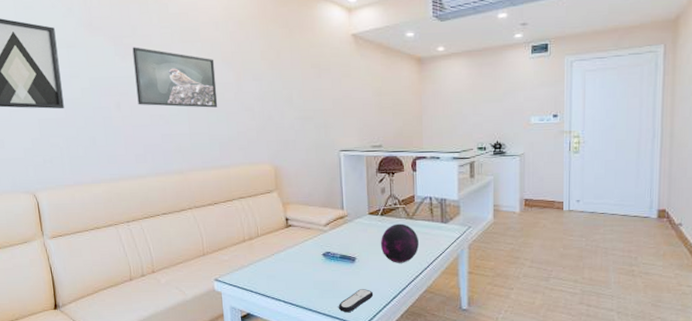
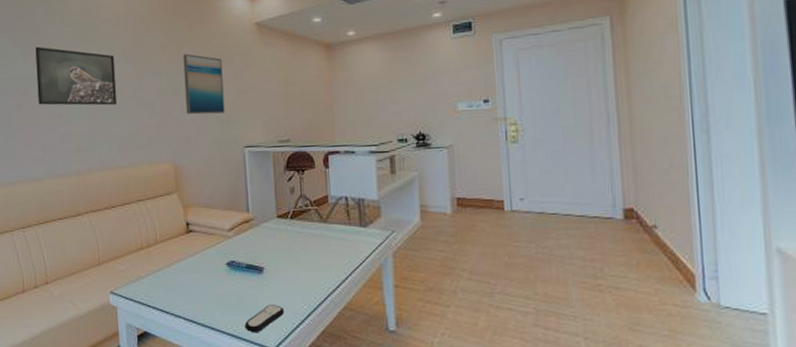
wall art: none [282,61,322,120] -> present [183,53,225,115]
decorative orb: present [380,223,420,263] -> none [290,228,336,274]

